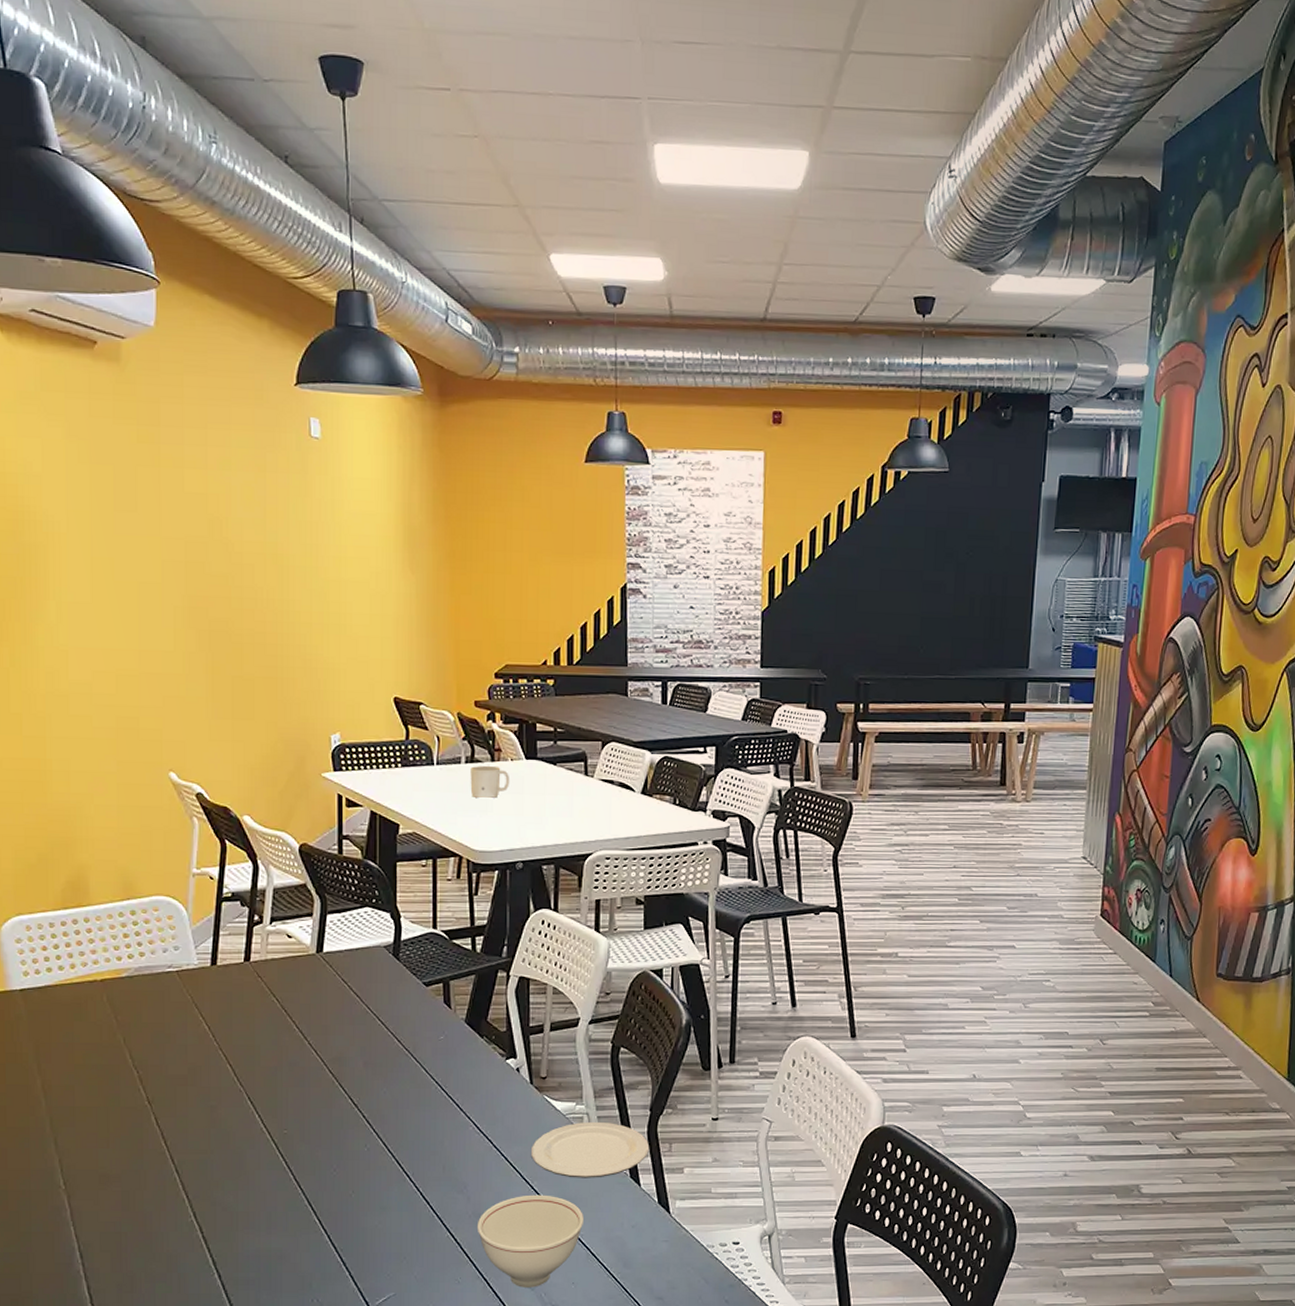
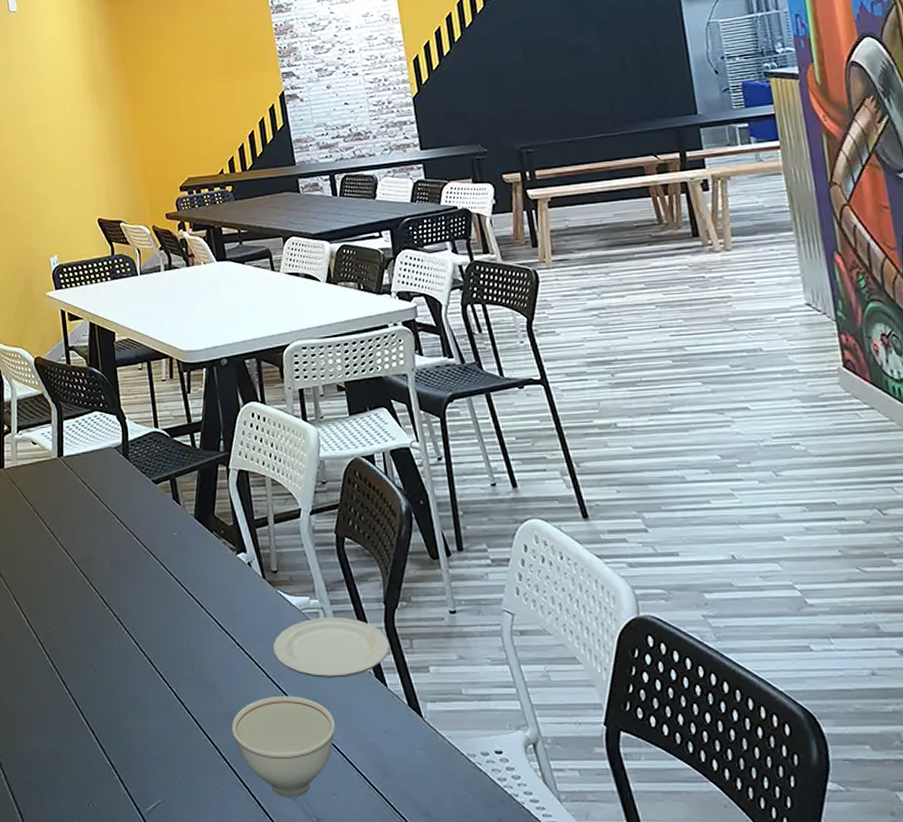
mug: present [470,765,510,799] -> none [169,270,206,302]

